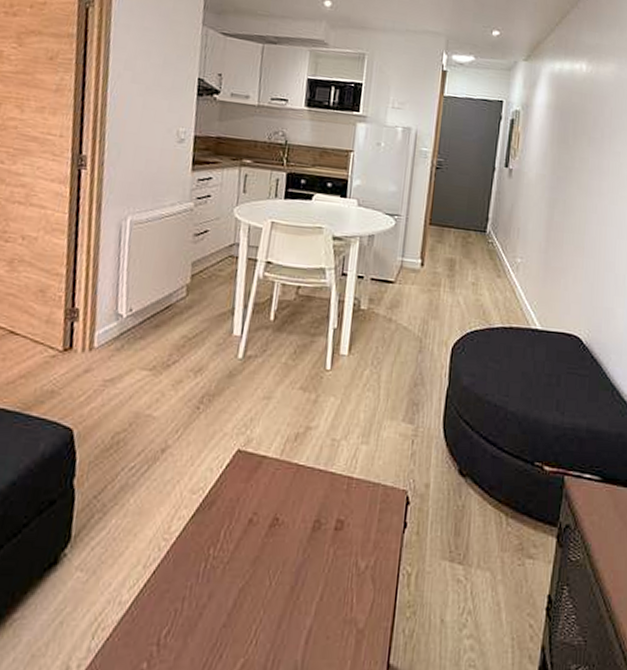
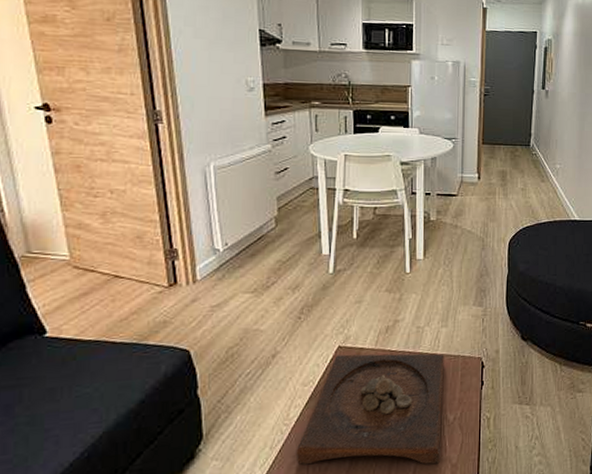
wooden tray: none [171,460,362,625] -> present [295,353,444,465]

